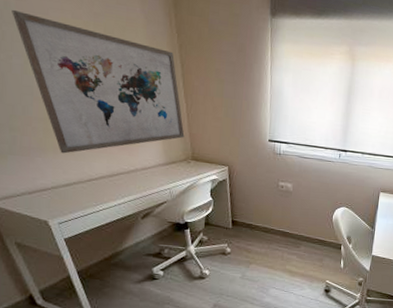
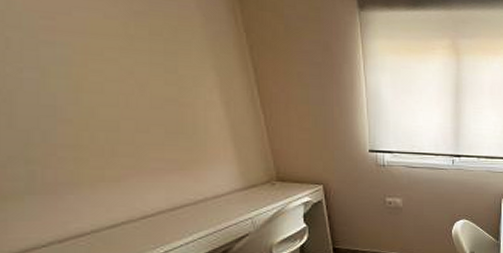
wall art: present [12,9,185,154] -> none [18,10,265,187]

